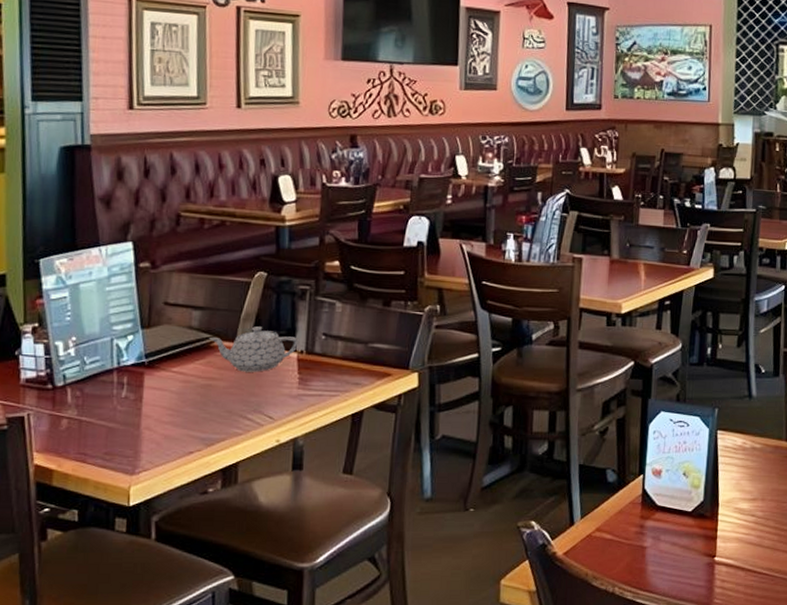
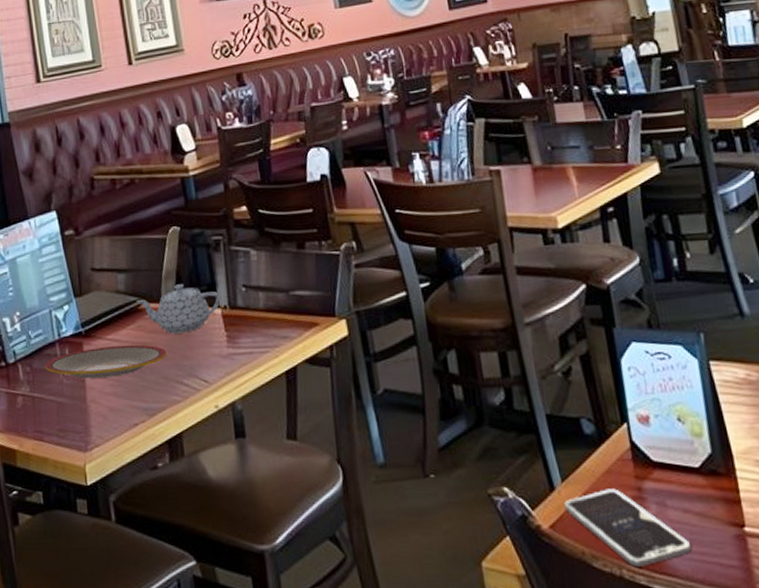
plate: none [98,378,235,407] -> present [45,344,168,379]
smartphone: none [579,525,672,585] -> present [564,488,691,567]

